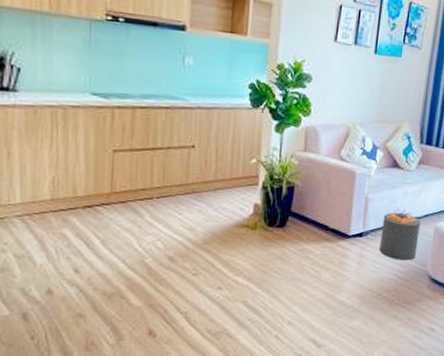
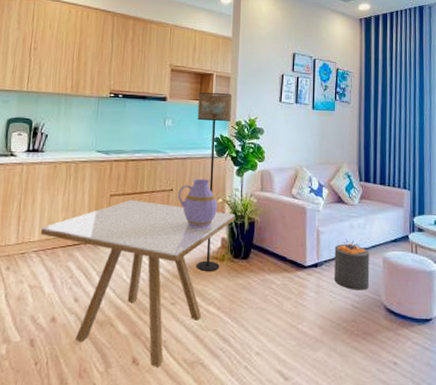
dining table: none [24,156,272,338] -> present [41,199,235,367]
pitcher: none [201,133,250,192] -> present [178,178,217,228]
floor lamp: none [224,22,273,240] -> present [197,92,232,271]

